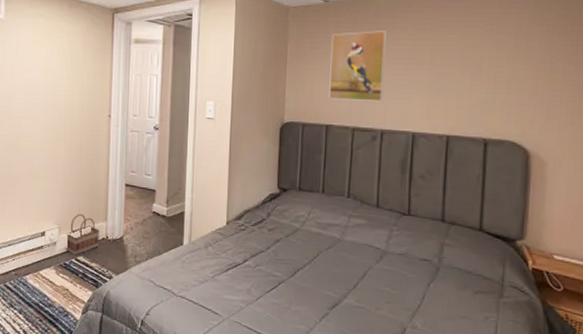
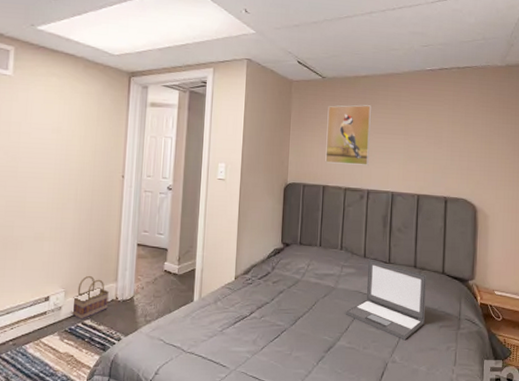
laptop: none [353,209,457,305] -> present [345,259,426,341]

